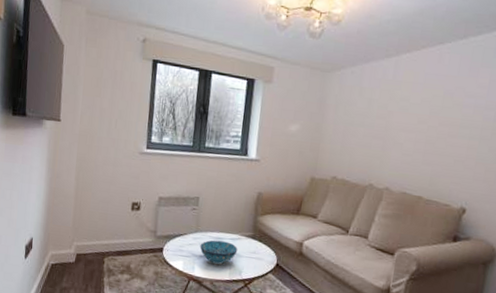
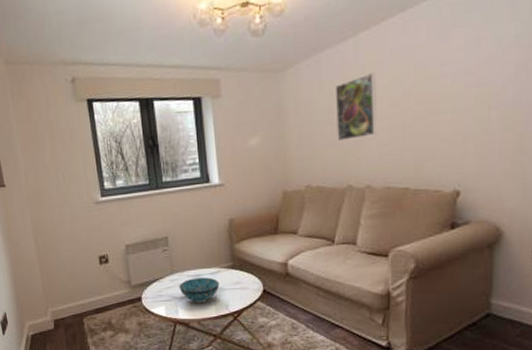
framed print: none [367,90,410,145] -> present [336,73,377,141]

